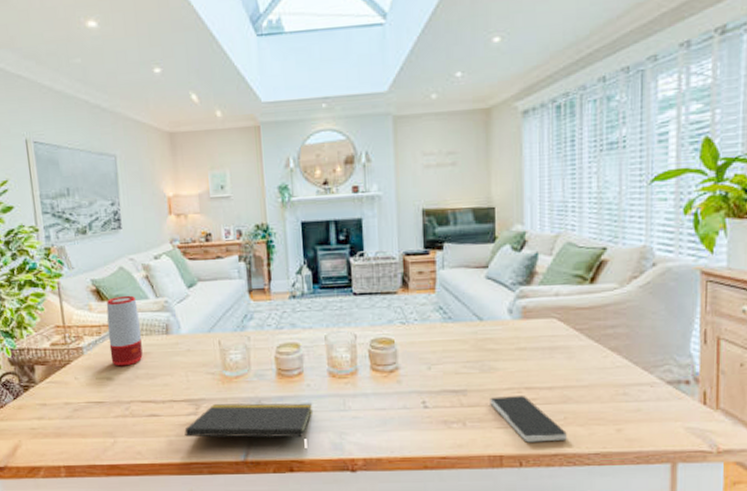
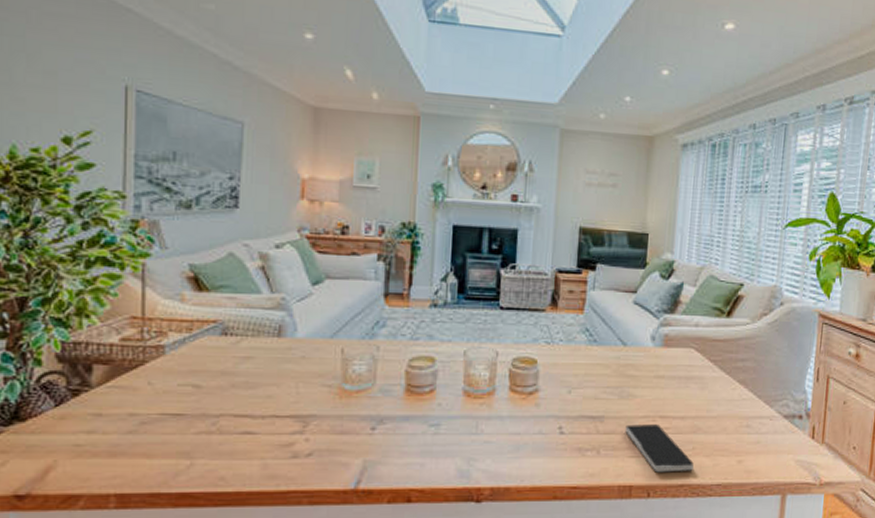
speaker: present [106,295,143,367] -> none [201,287,246,372]
notepad: present [184,402,312,452] -> none [285,421,441,480]

